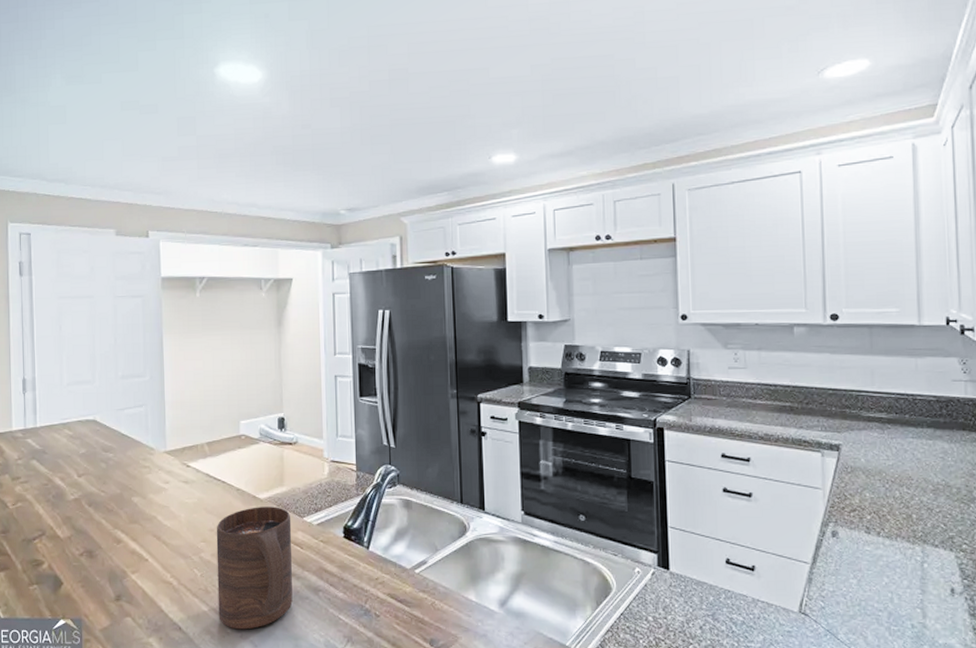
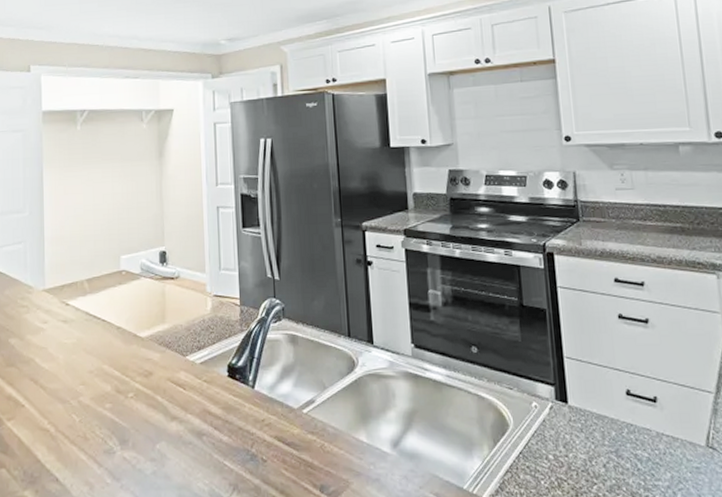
cup: present [216,507,293,630] -> none [95,345,175,480]

